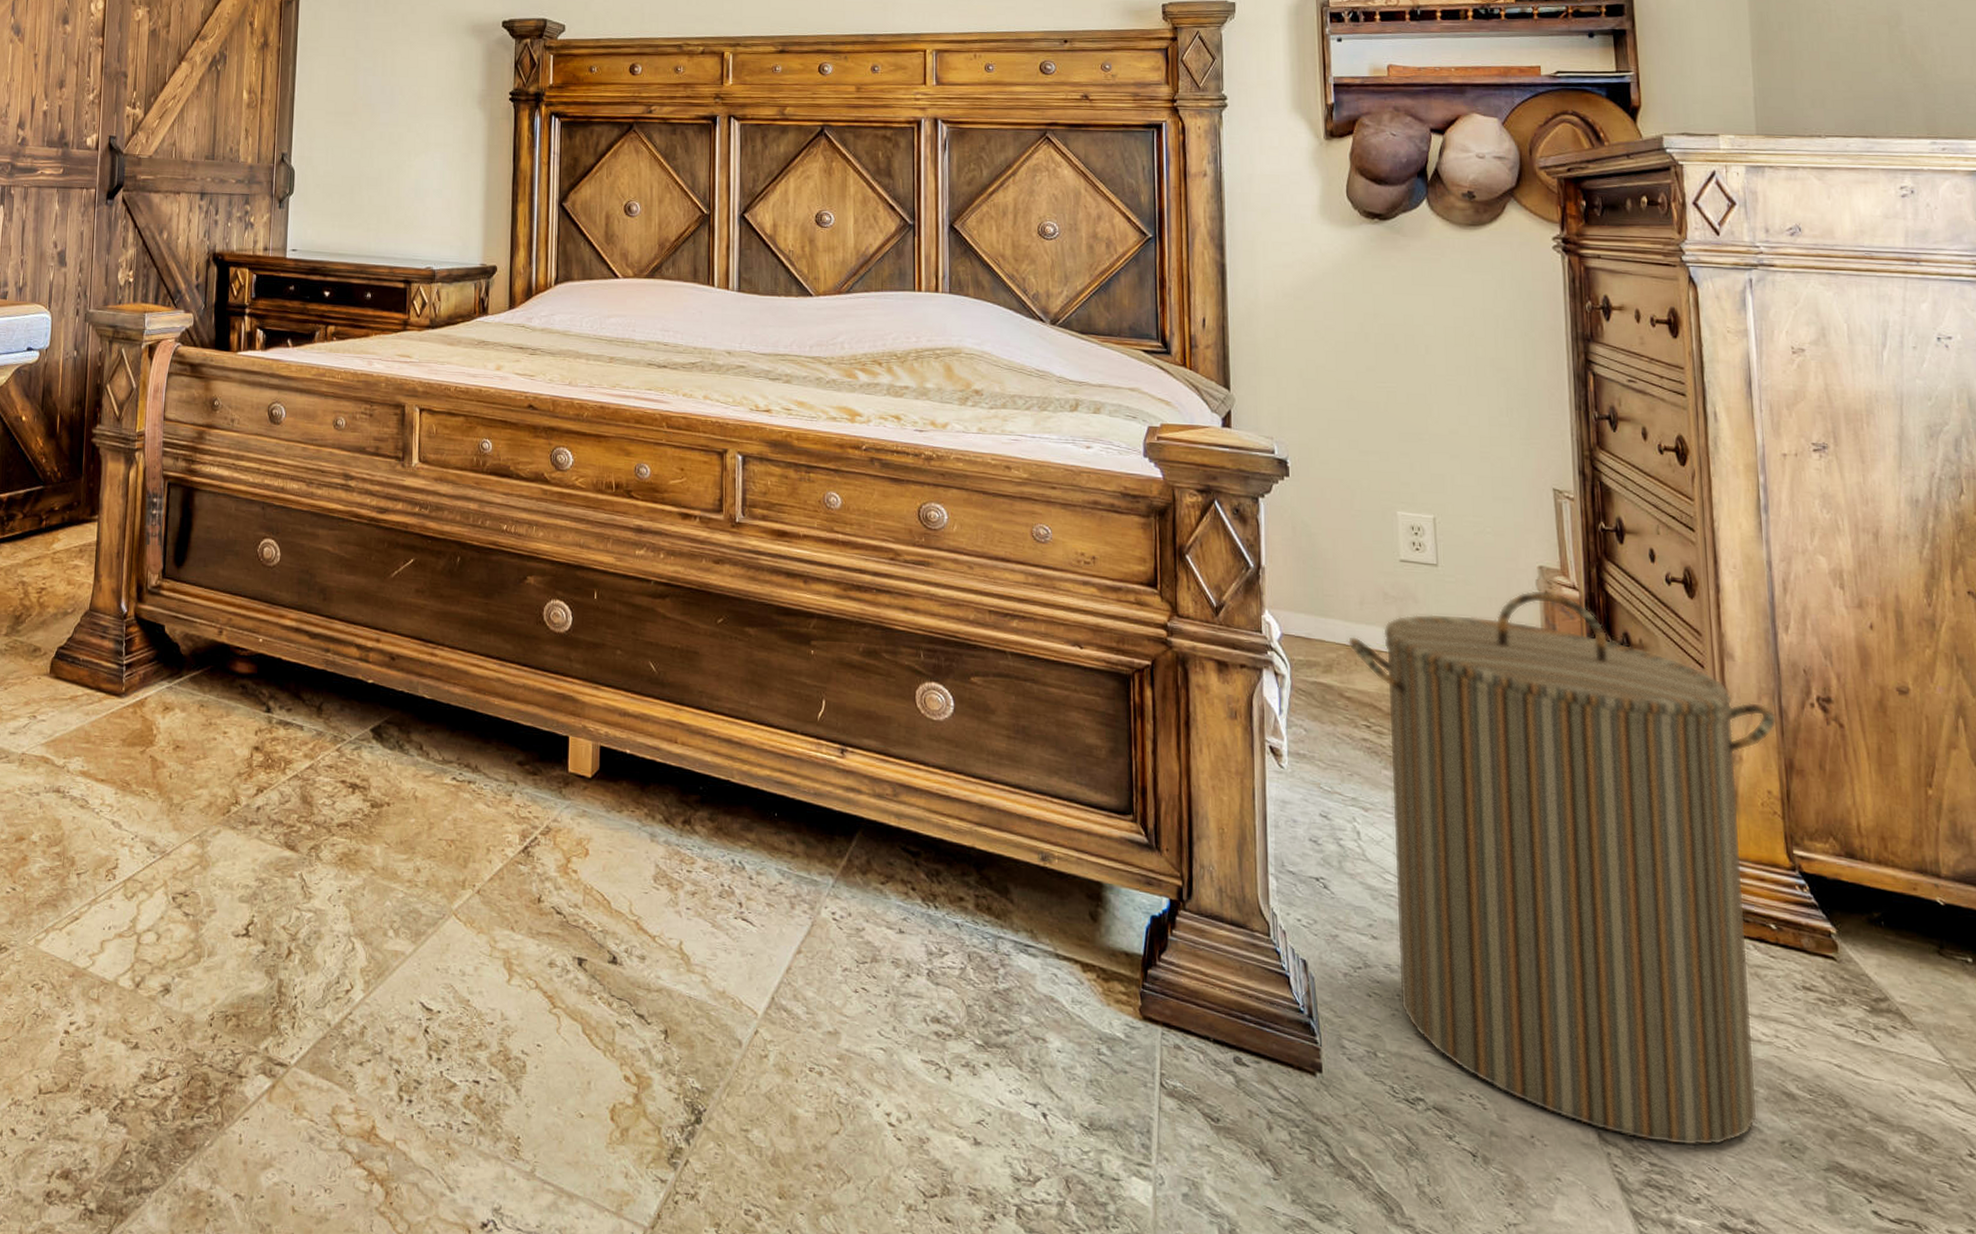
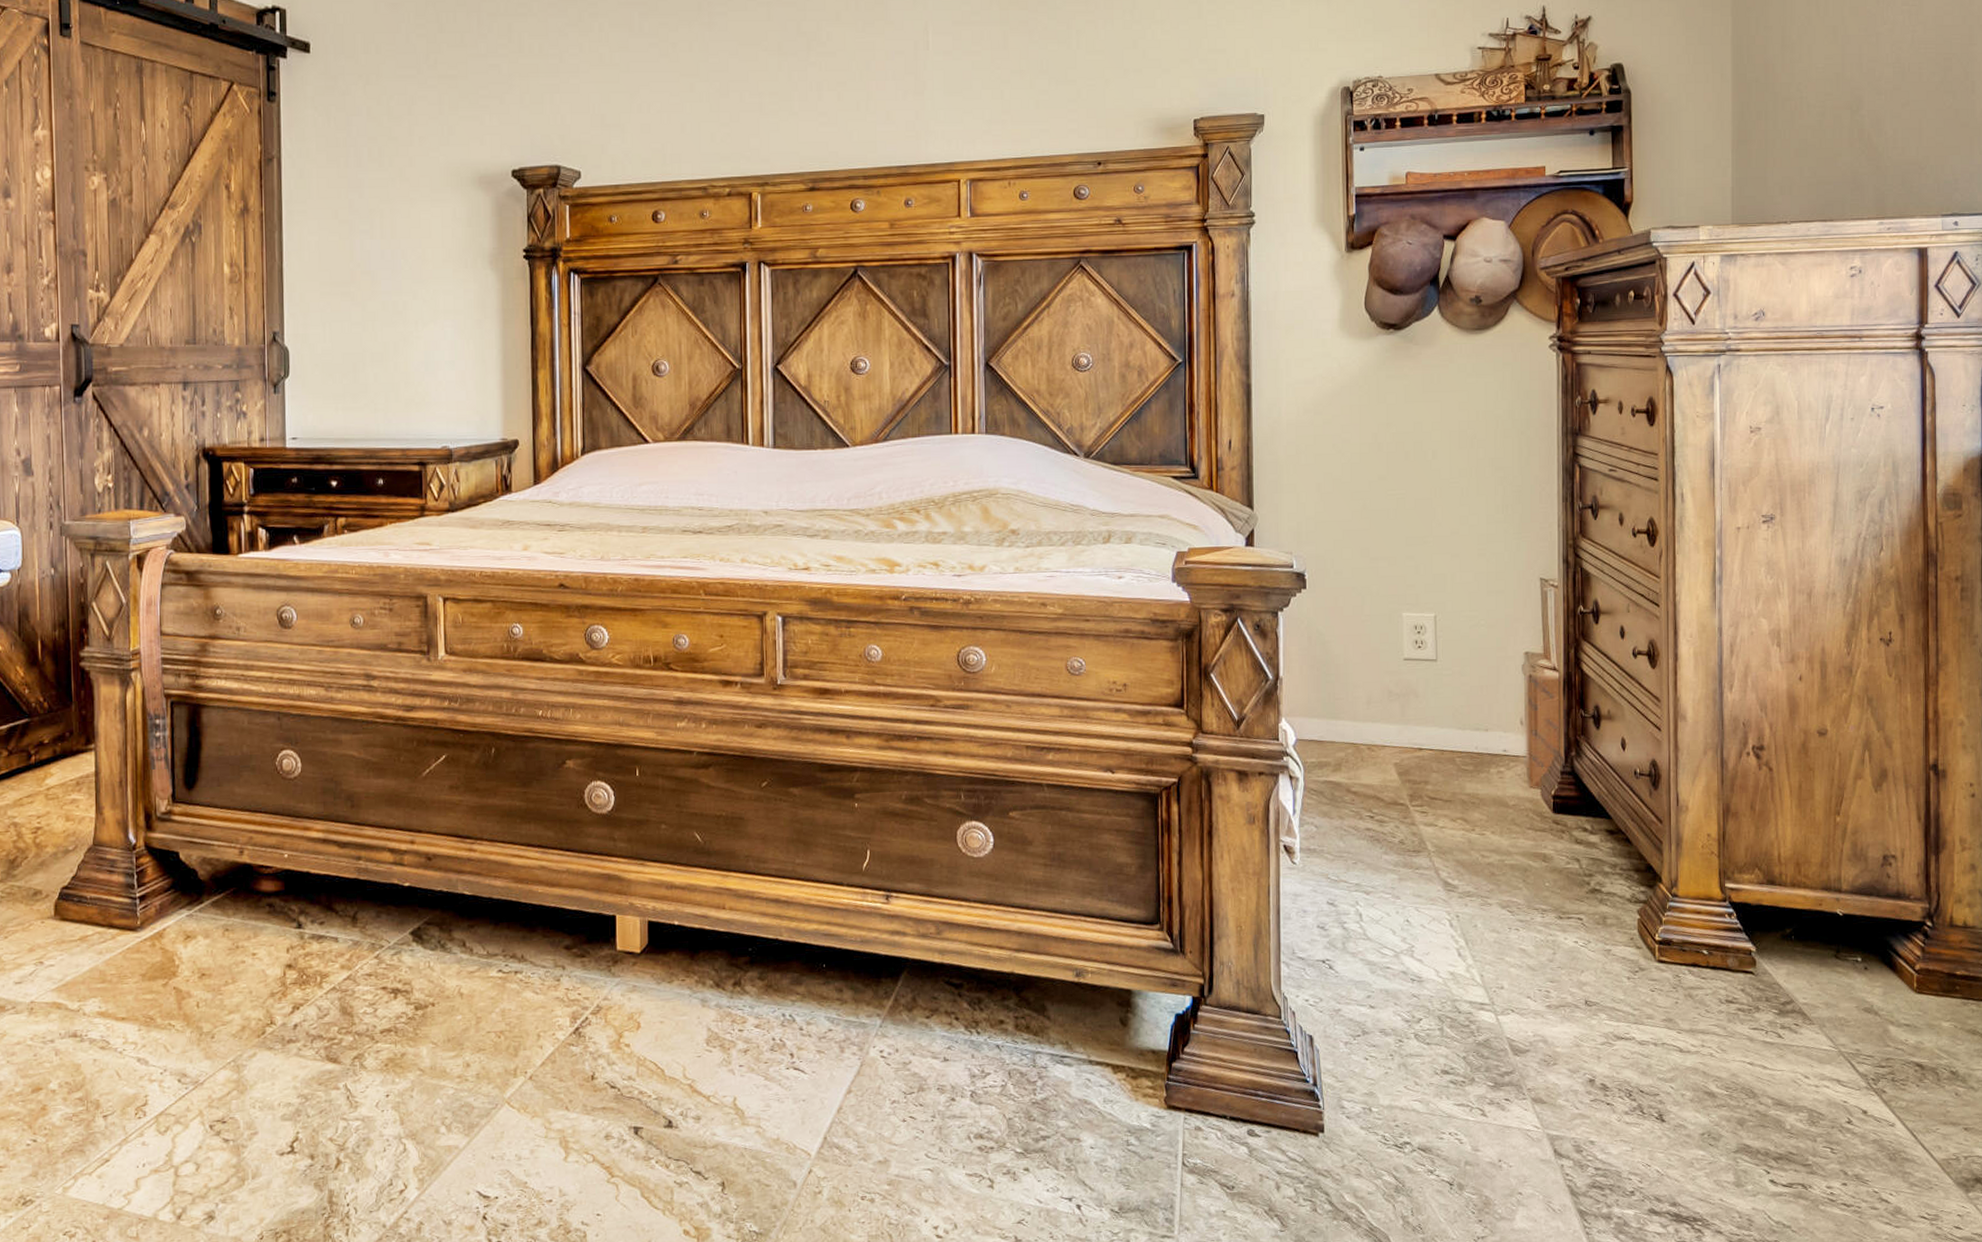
laundry hamper: present [1347,590,1777,1147] -> none [1355,674,1718,1151]

